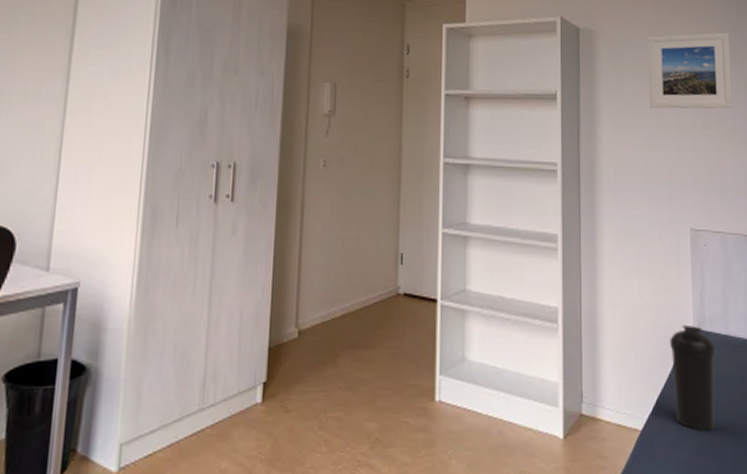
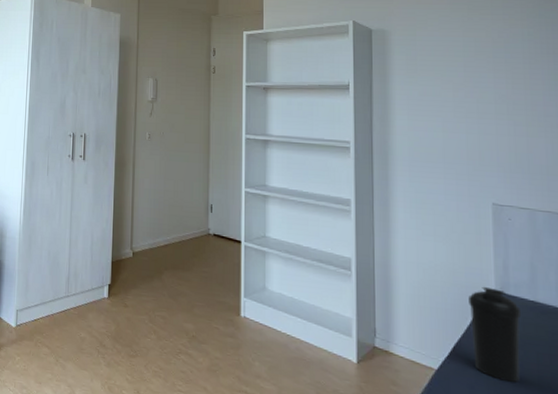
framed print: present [647,32,734,109] -> none [444,26,546,97]

